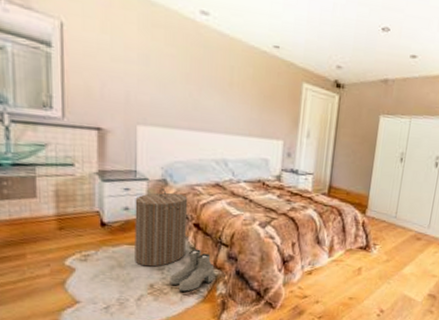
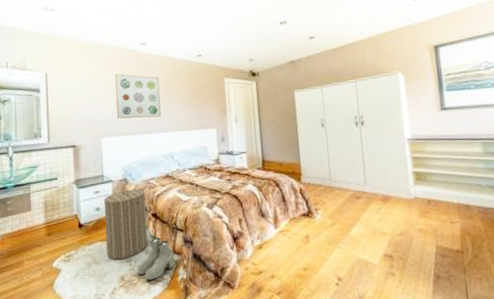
wall art: none [160,46,222,114] -> present [115,74,161,119]

